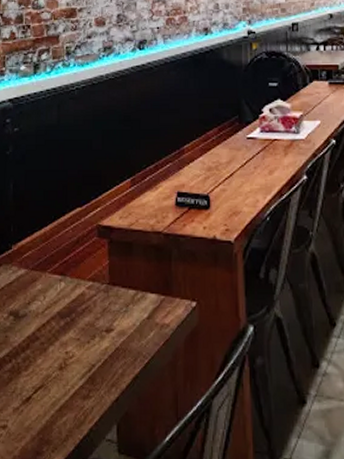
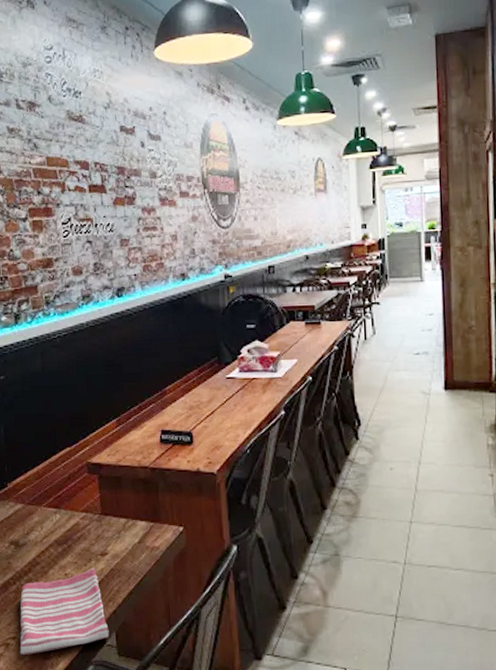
dish towel: none [9,347,110,448] -> present [19,569,109,655]

